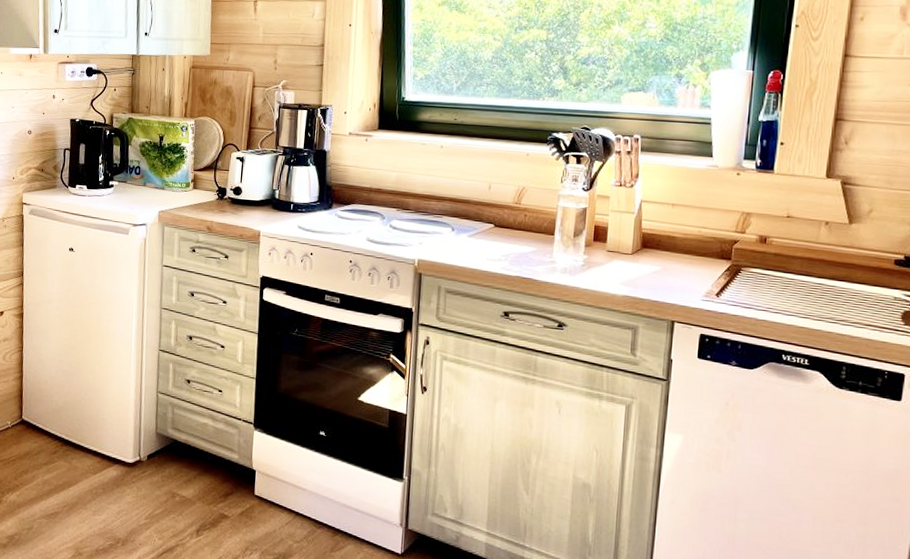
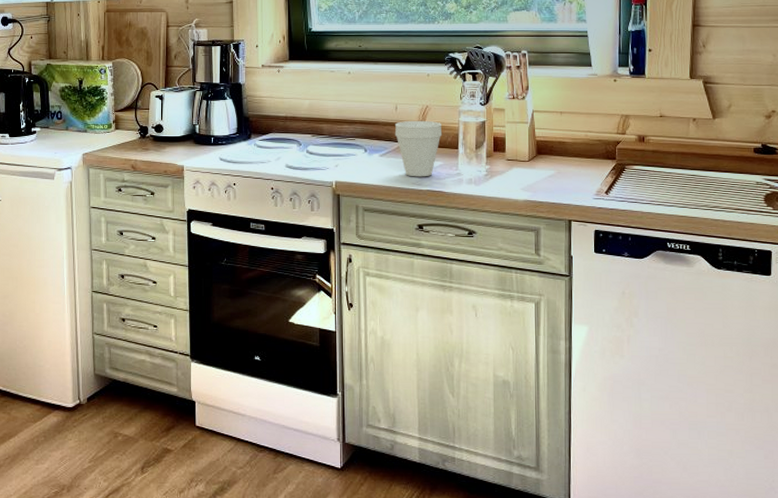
cup: none [485,201,539,263] -> present [394,120,443,177]

